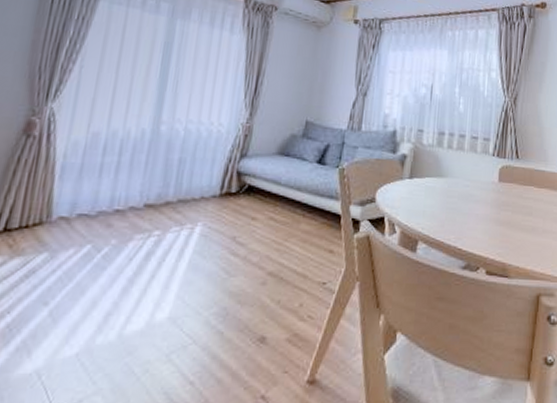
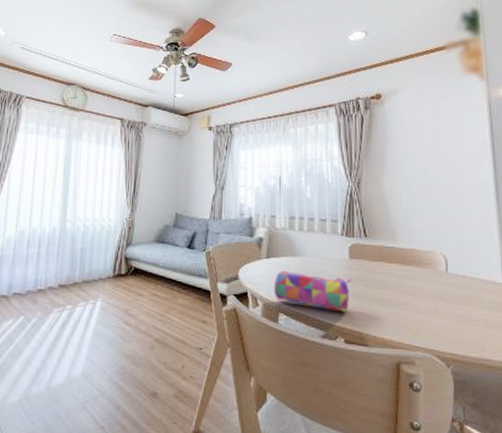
pencil case: none [414,192,498,241] -> present [273,270,351,312]

